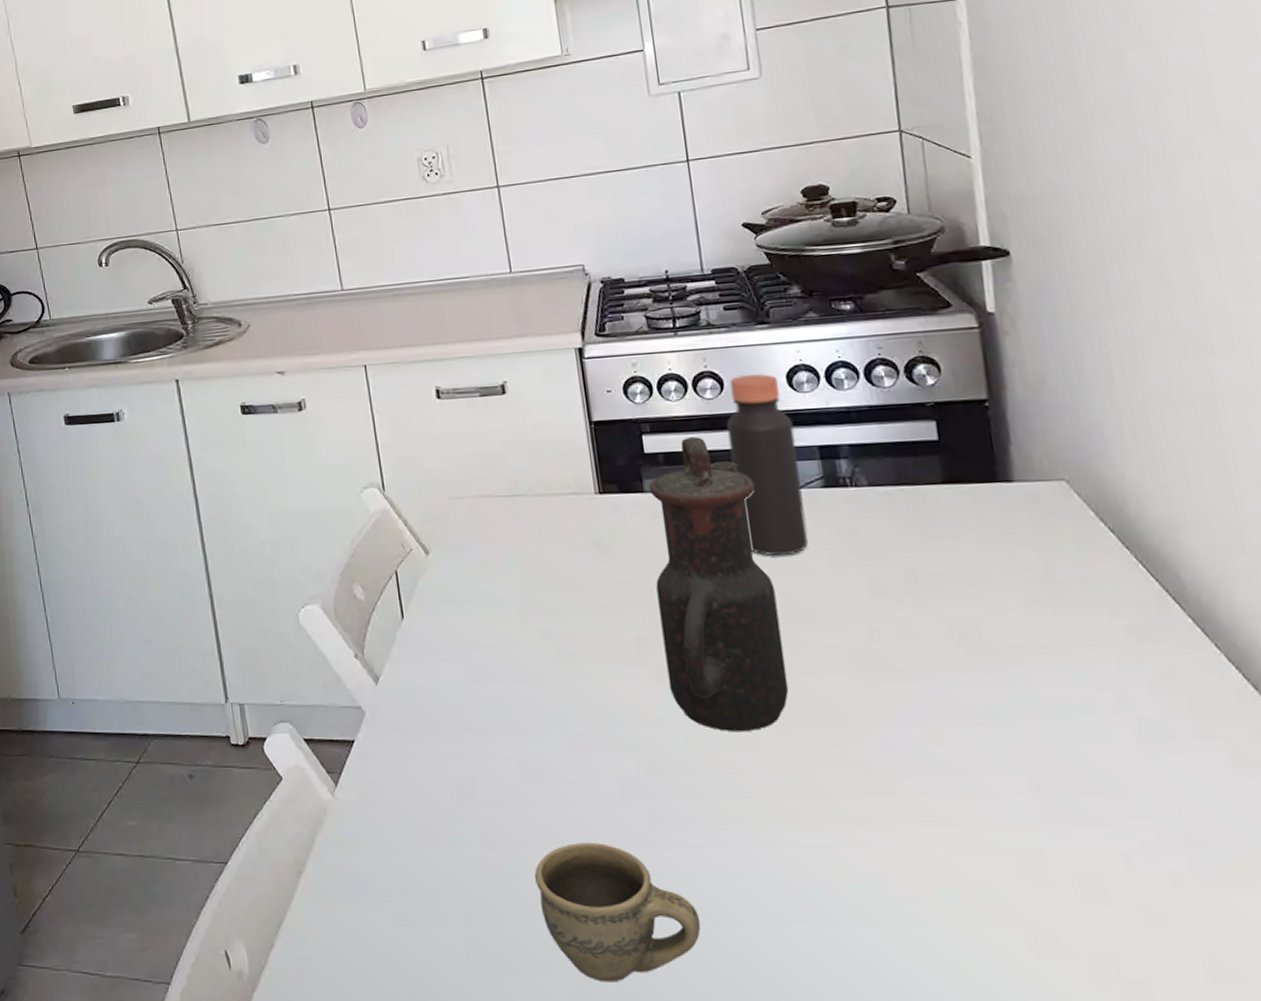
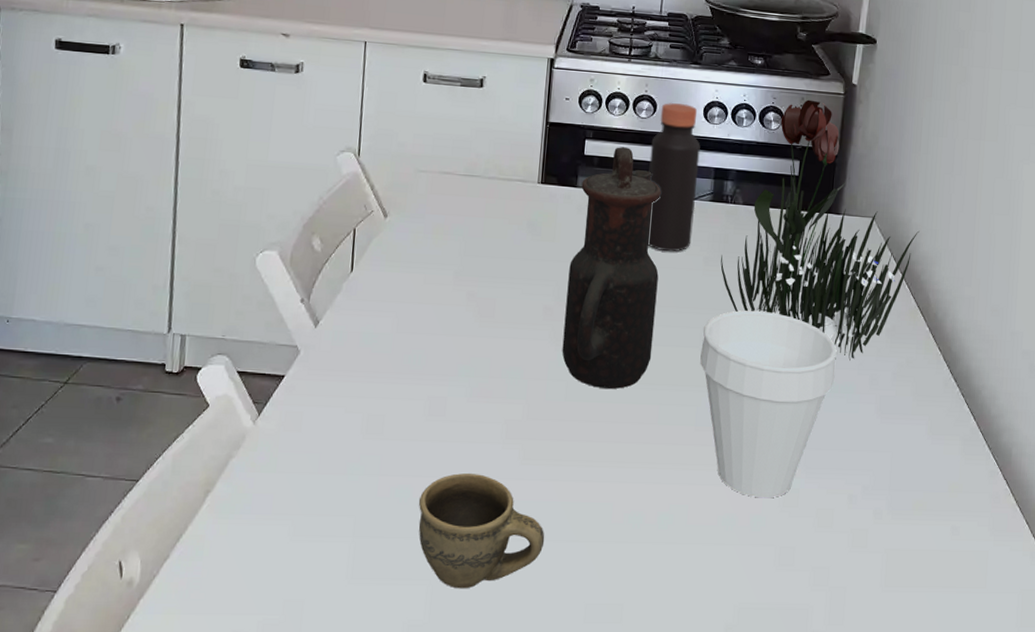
cup: none [851,617,1061,862] -> present [700,310,837,499]
flower: none [854,342,1142,673] -> present [720,99,920,360]

